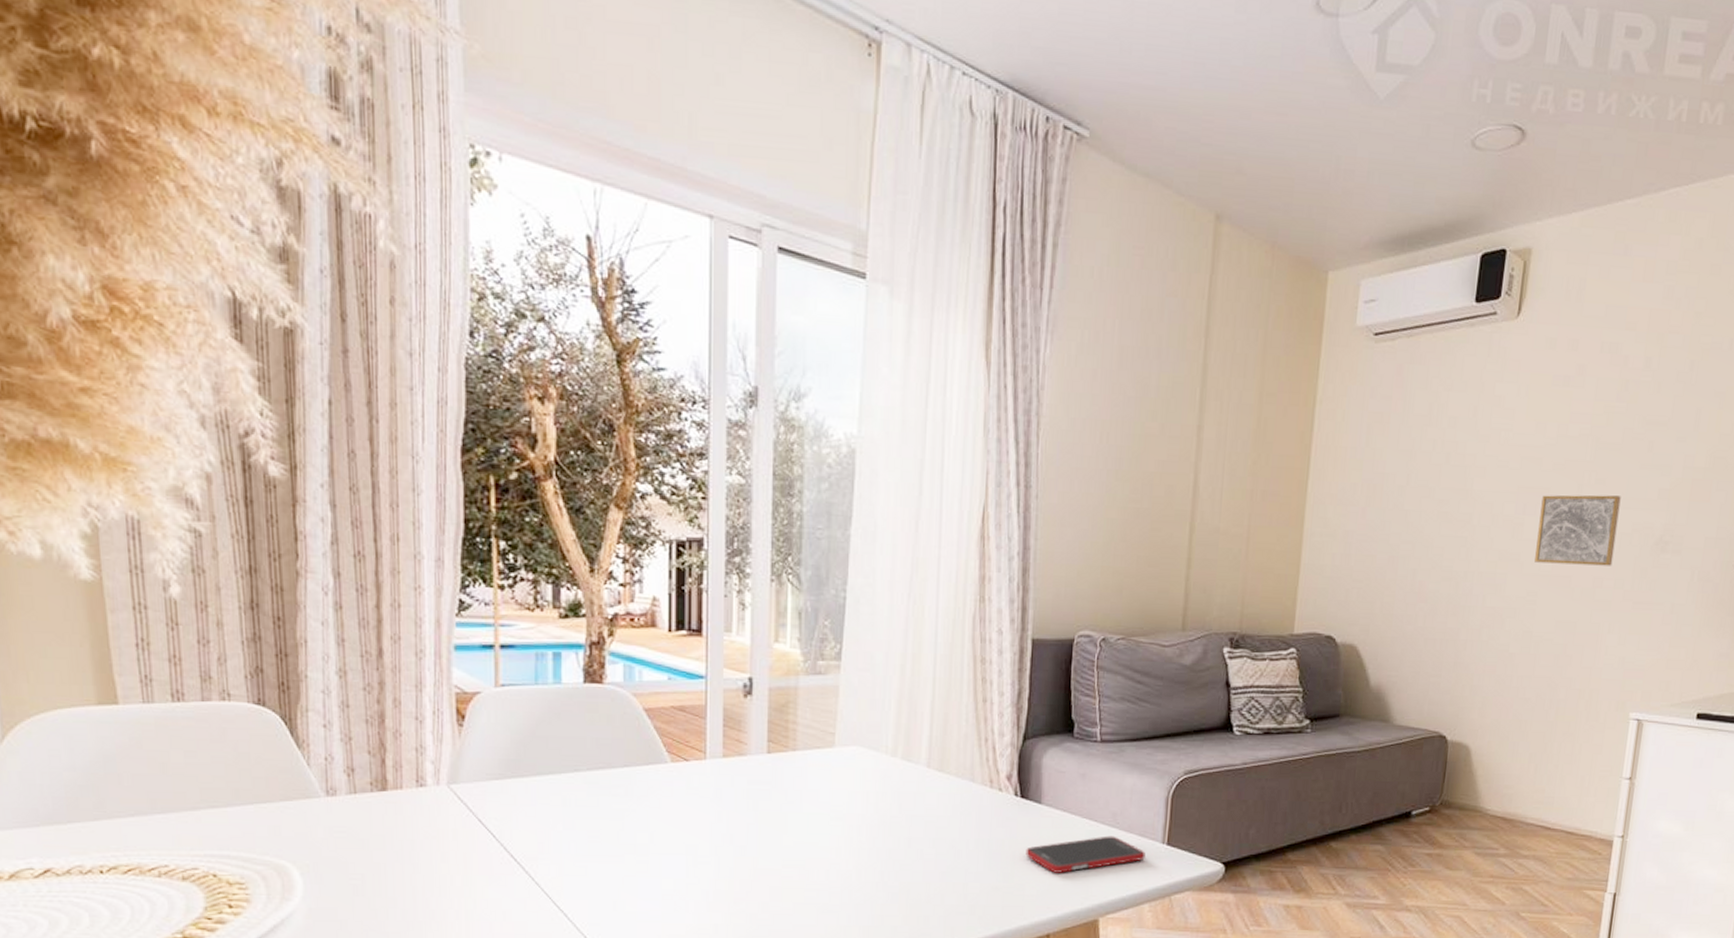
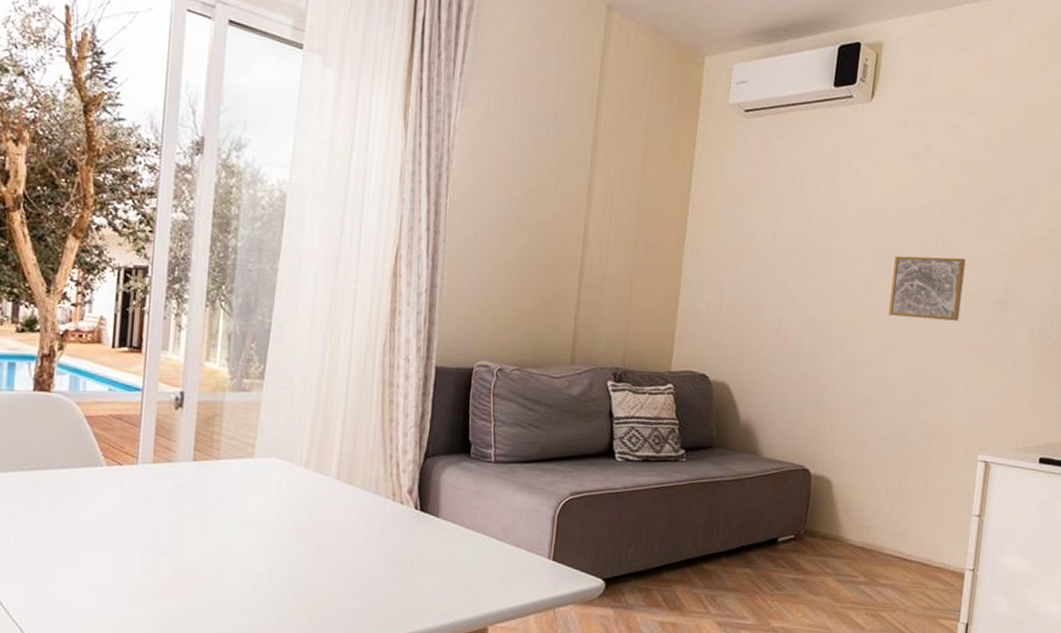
cell phone: present [1025,835,1146,873] -> none [423,549,533,583]

